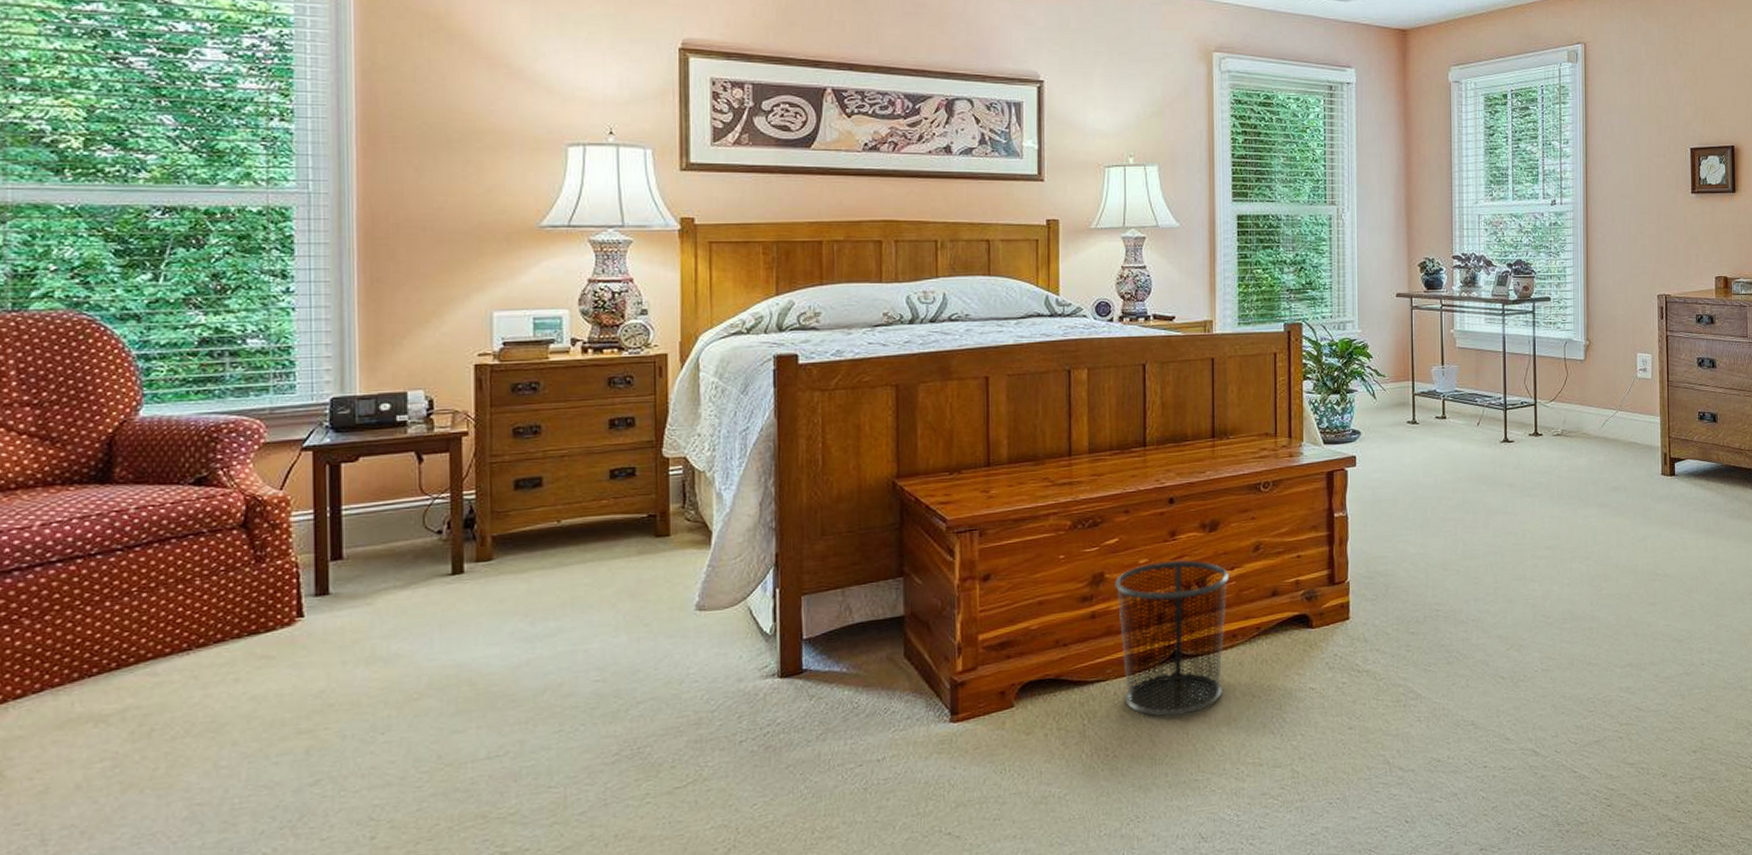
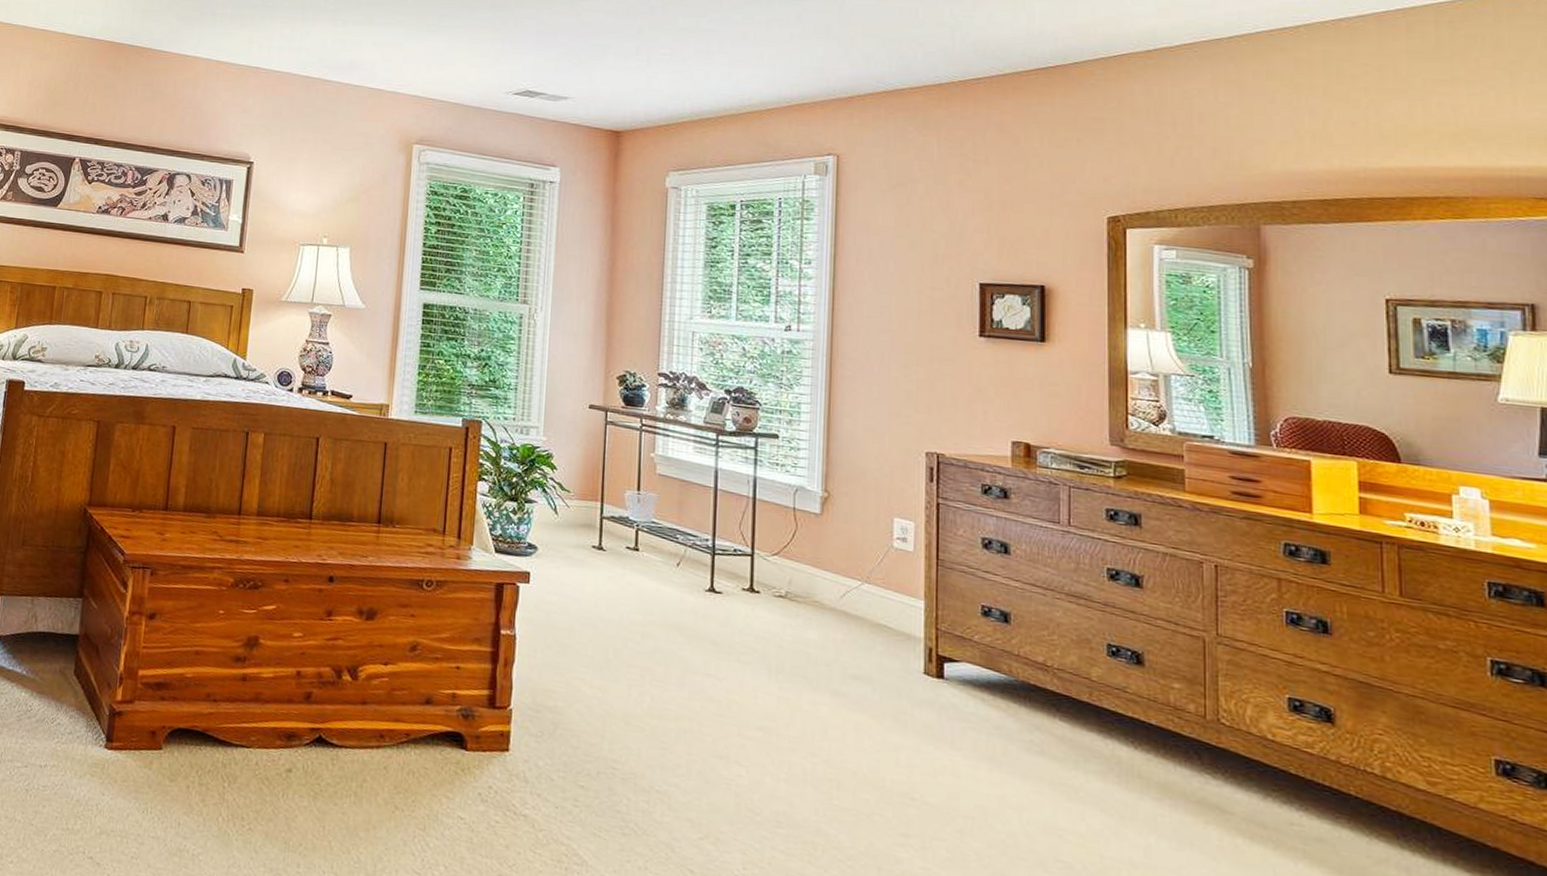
waste bin: present [1115,559,1230,717] -> none [265,638,383,807]

